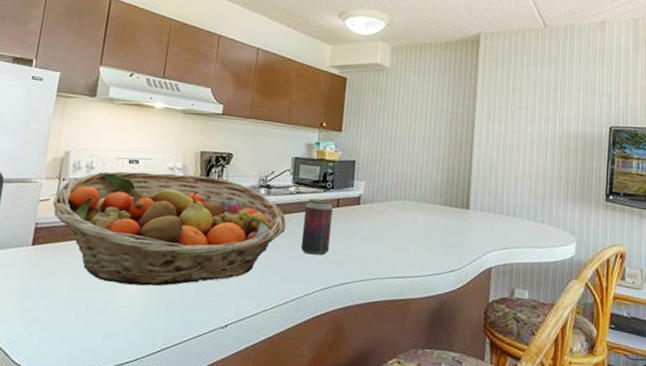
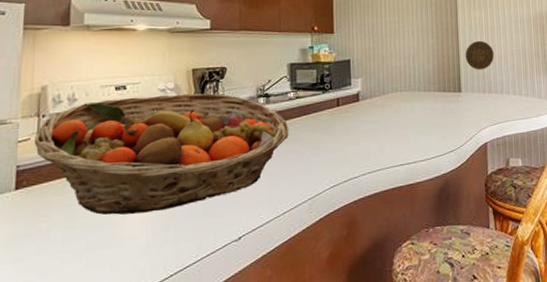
beverage can: present [300,198,333,256] -> none [305,101,335,156]
decorative plate: none [477,157,510,189] -> present [465,41,494,70]

